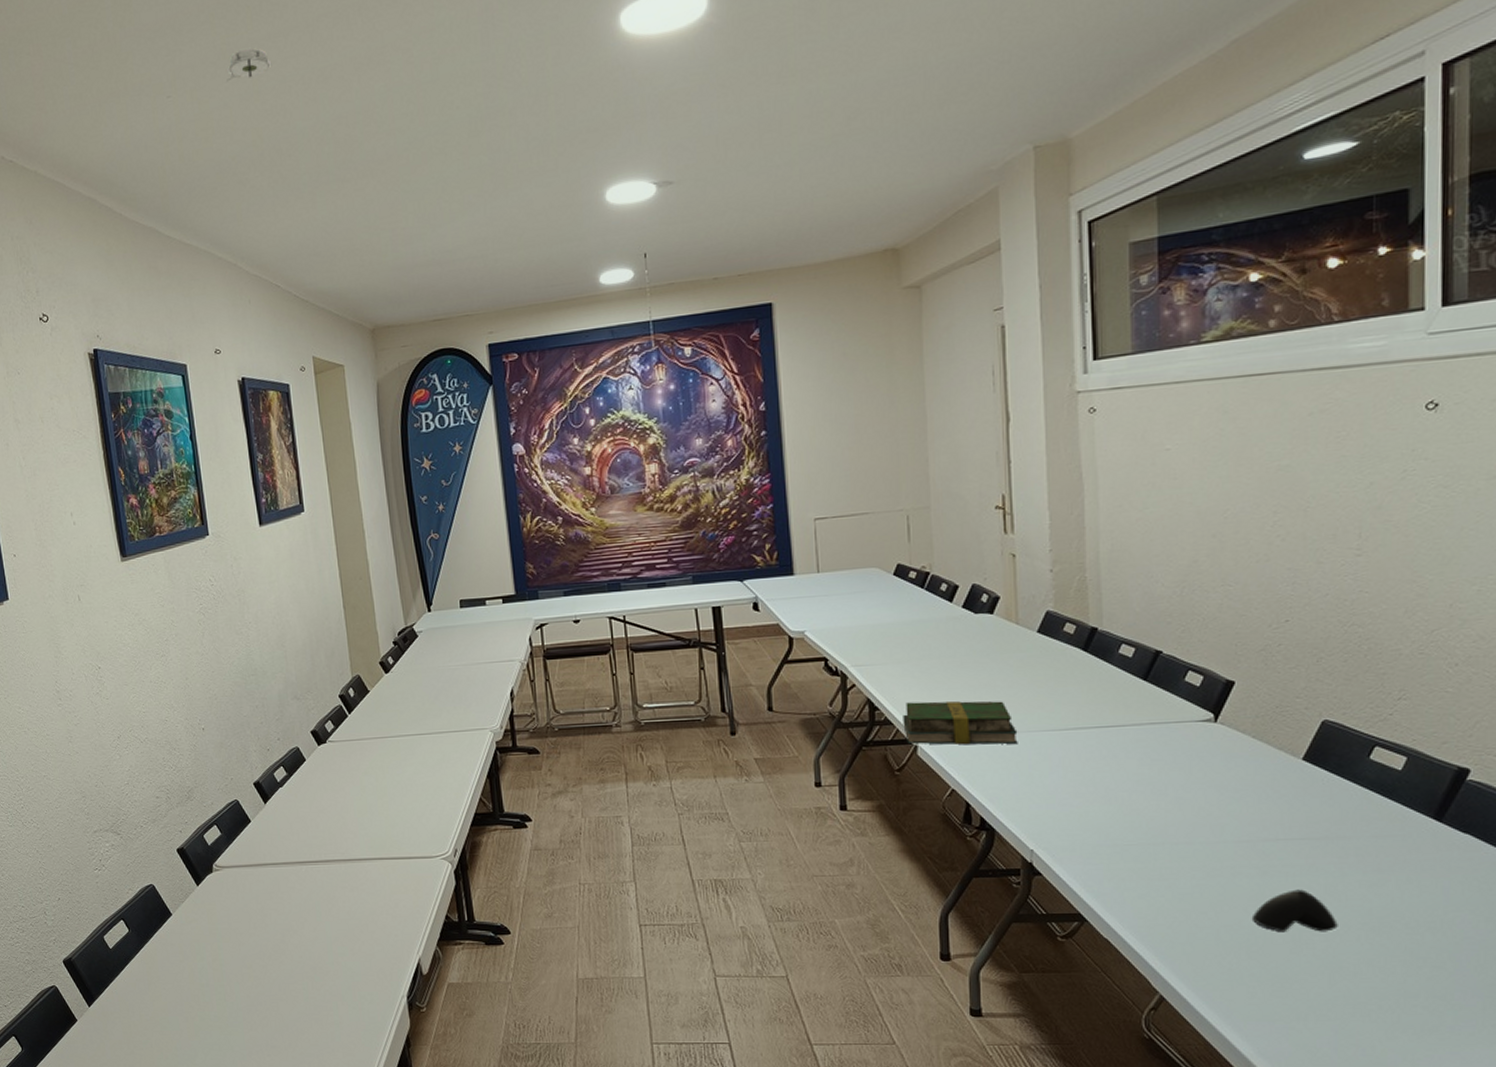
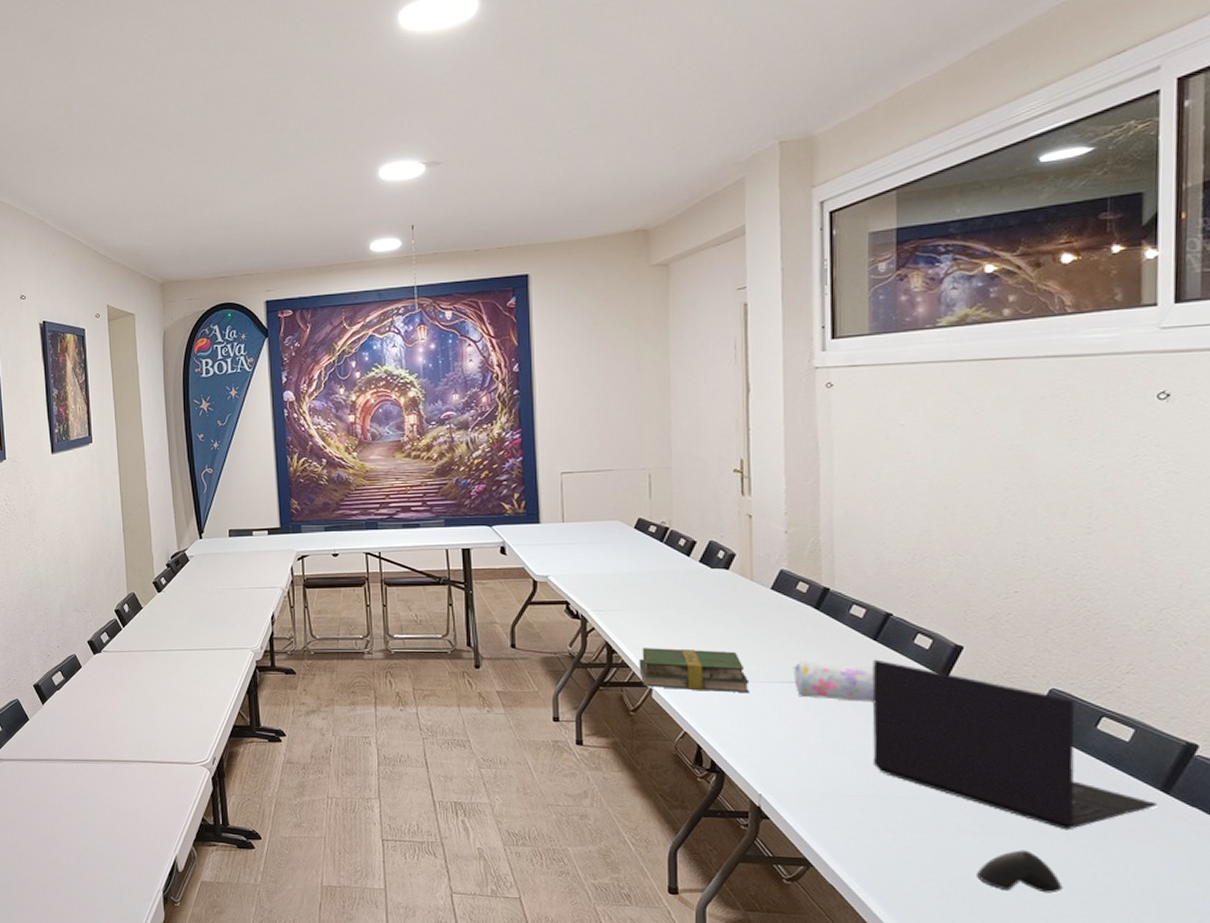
smoke detector: present [226,47,272,82] -> none [44,33,85,62]
pencil case: none [1061,706,1145,746] -> present [792,661,874,702]
laptop: none [1143,700,1430,866] -> present [872,659,1157,830]

